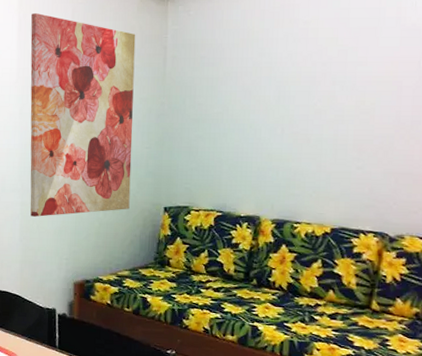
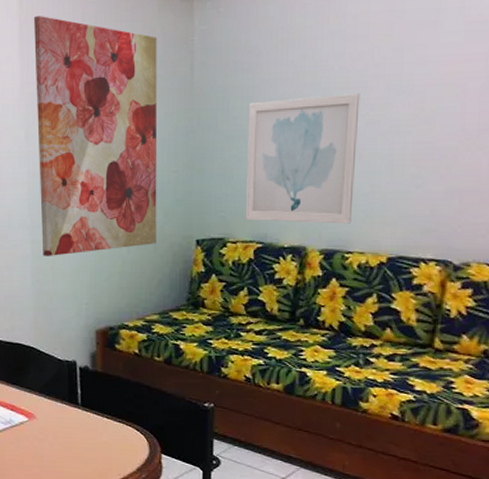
wall art: none [207,87,309,198] -> present [245,93,360,224]

